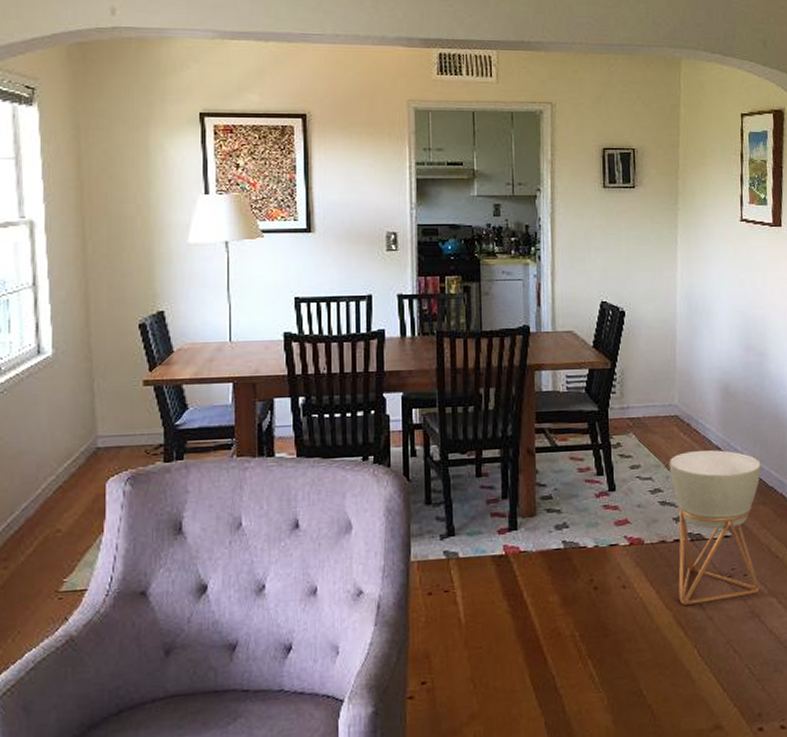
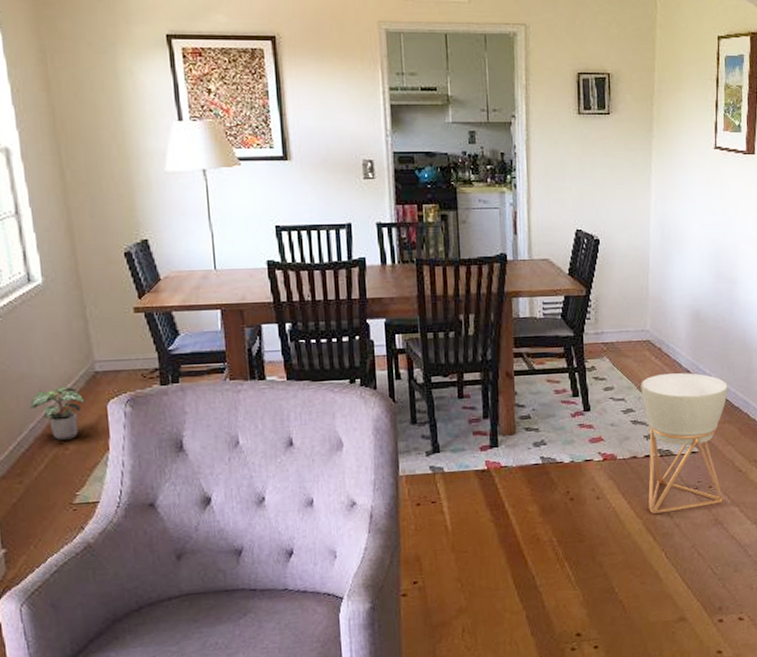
potted plant: none [24,463,83,521] -> present [29,386,85,440]

